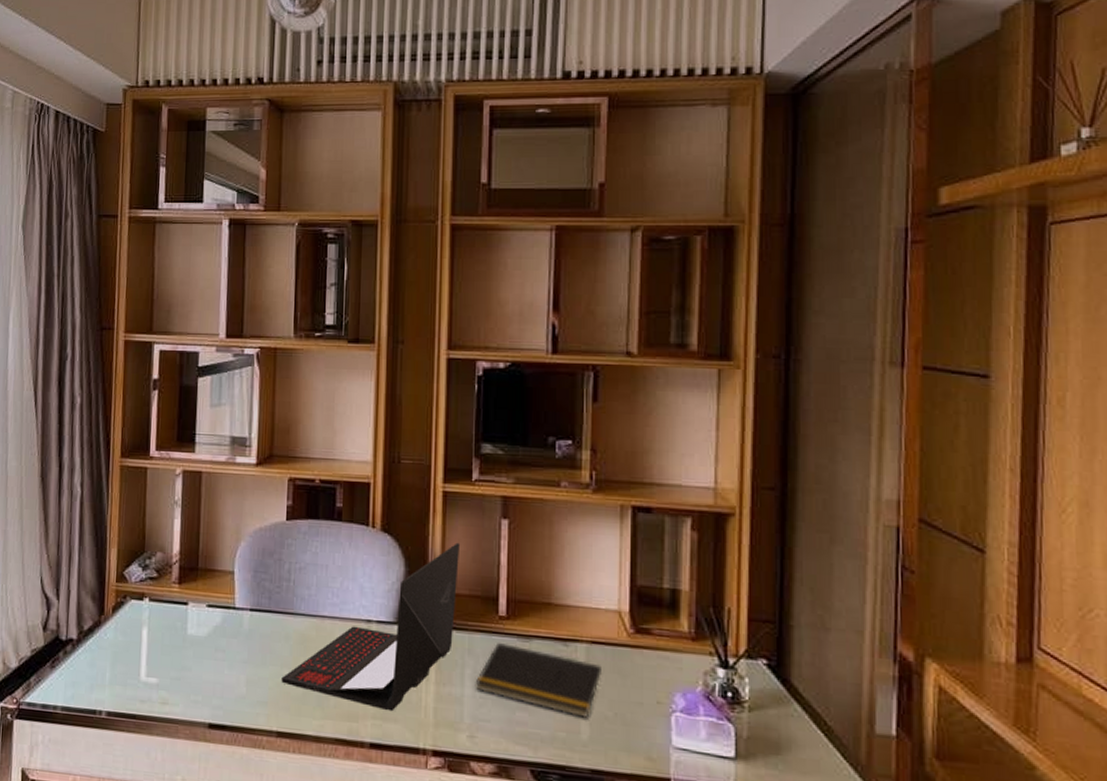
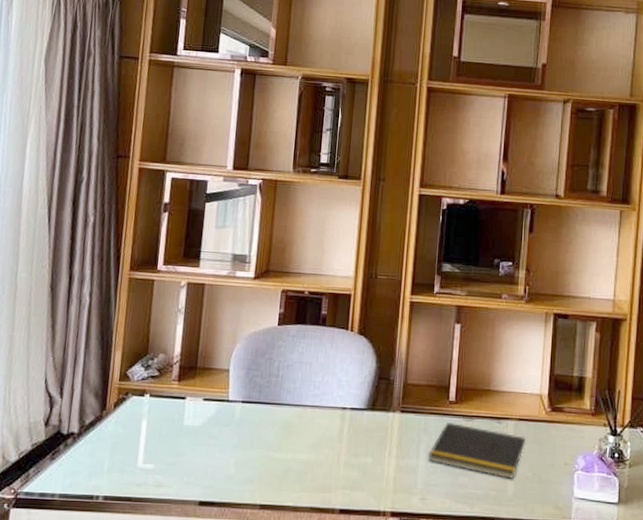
laptop: present [281,542,461,712] -> none [266,343,422,482]

